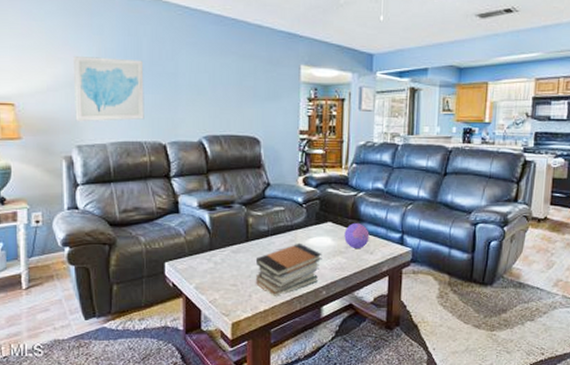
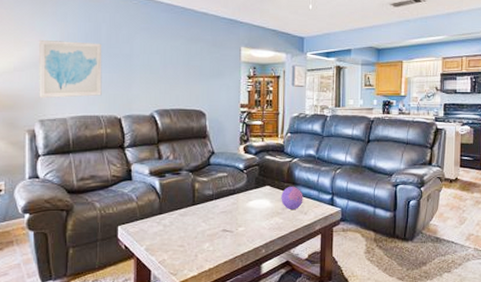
book stack: present [256,242,322,296] -> none [202,205,262,256]

